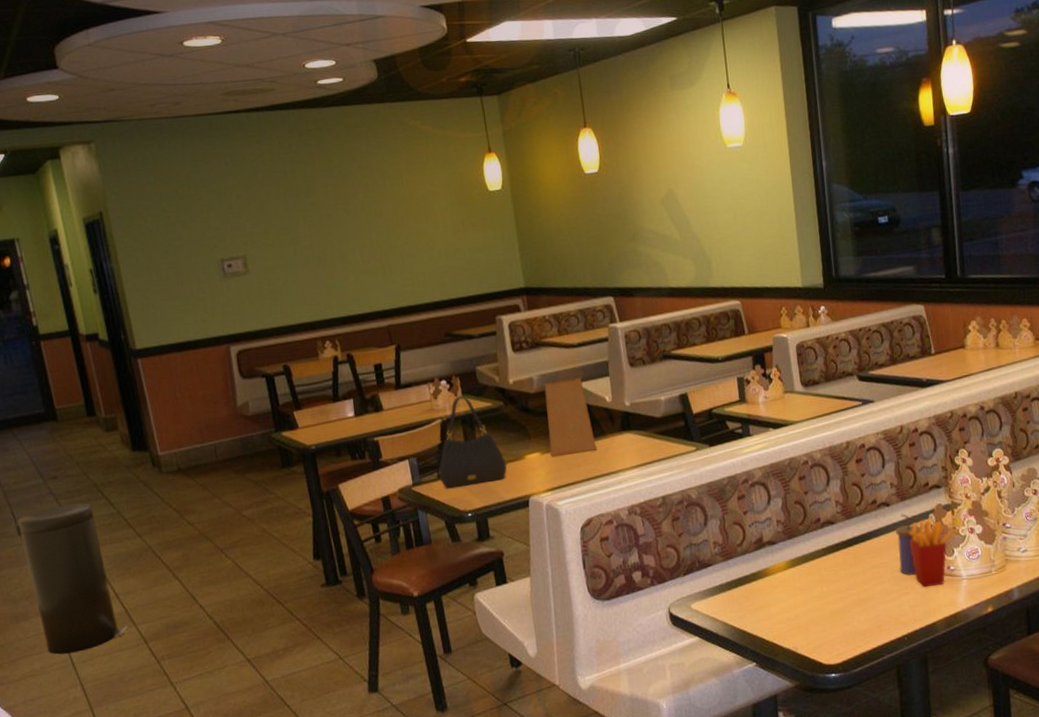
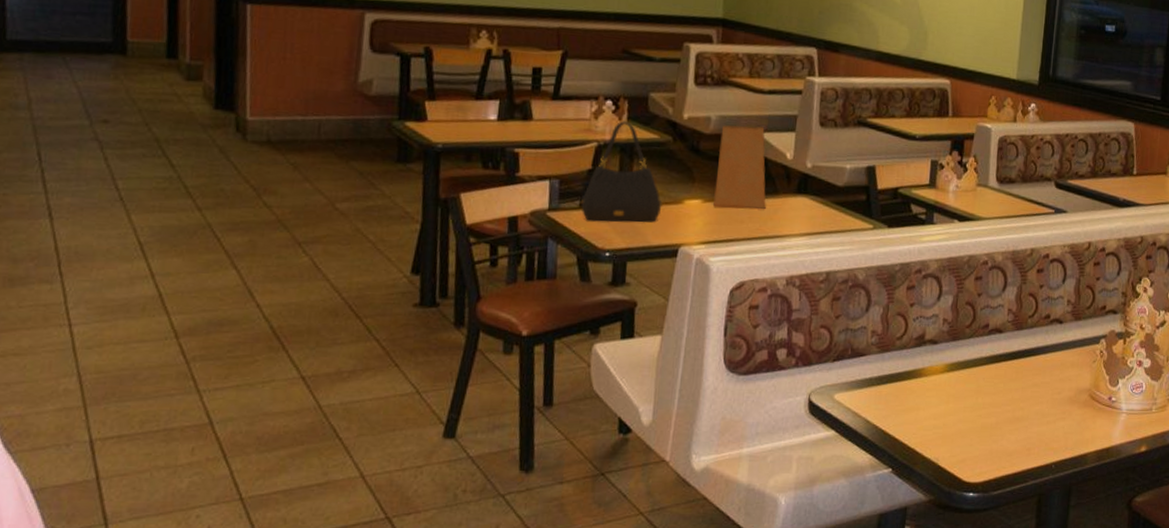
pedal bin: present [15,502,128,655] -> none [37,155,158,335]
beverage cup: present [896,513,920,575] -> none [1060,334,1089,400]
french fries: present [909,519,954,588] -> none [1074,343,1122,416]

